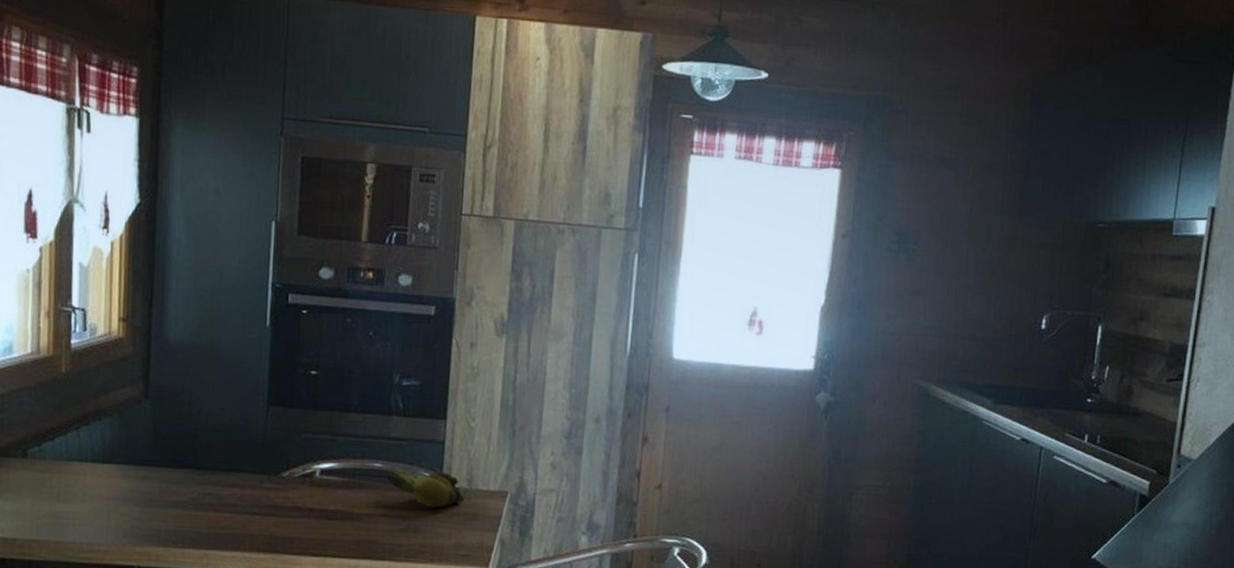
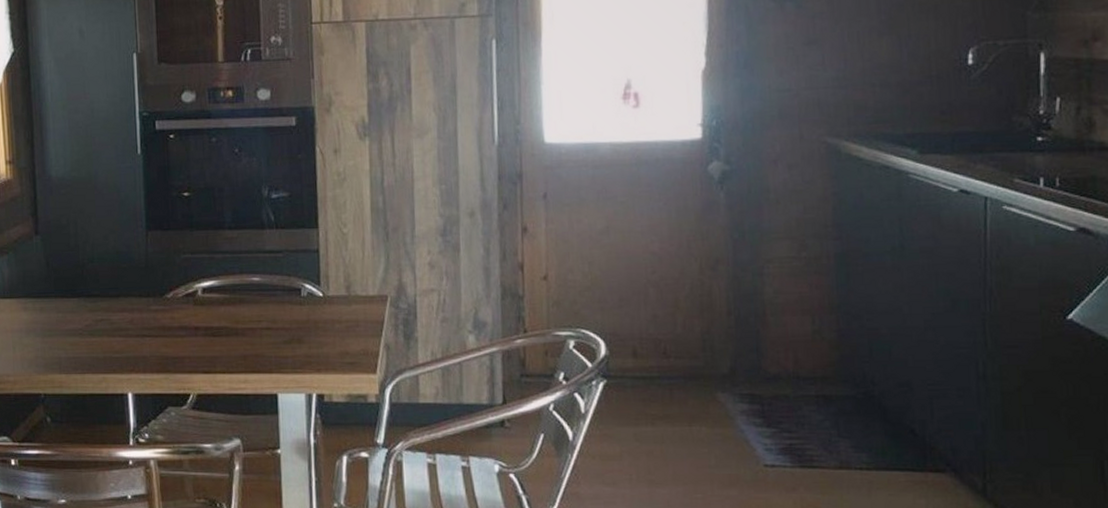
banana bunch: present [386,469,467,508] -> none [265,281,346,318]

